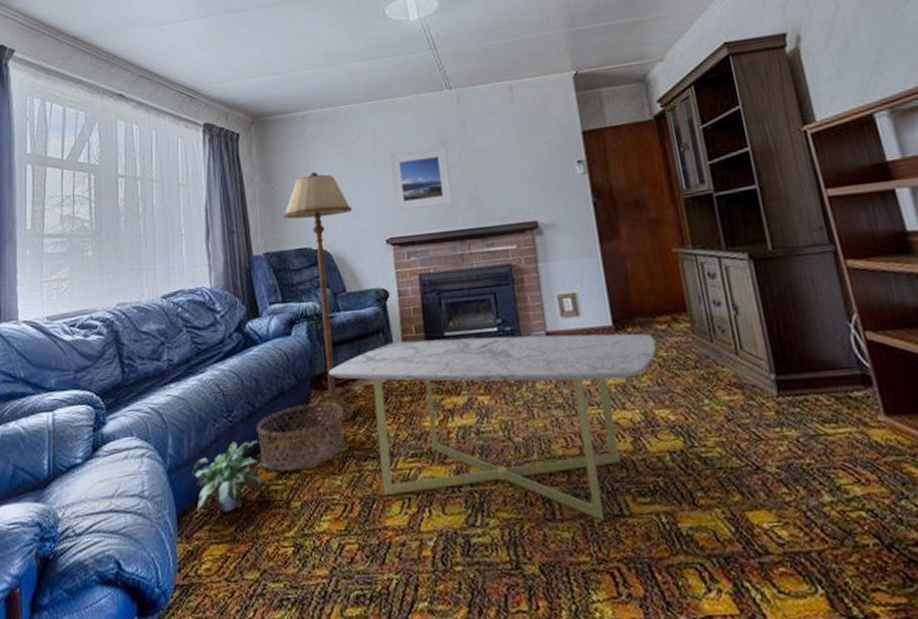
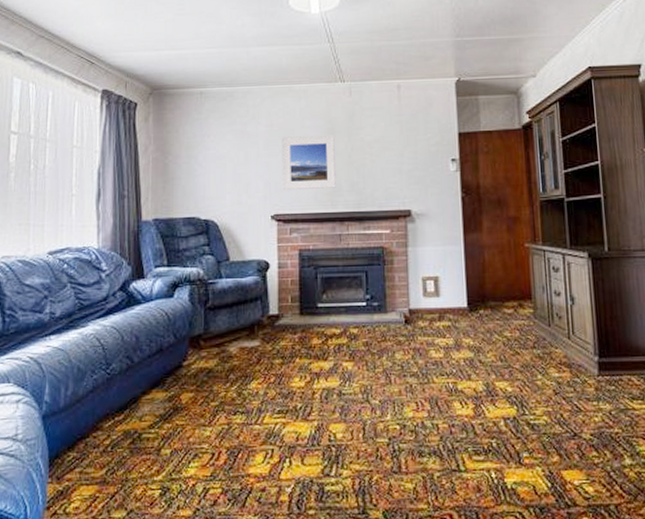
potted plant: present [192,440,277,513] -> none [67,392,150,457]
basket: present [257,402,346,472] -> none [133,360,217,422]
floor lamp: present [283,171,353,426] -> none [175,146,242,381]
coffee table: present [328,333,657,521] -> none [206,309,503,475]

